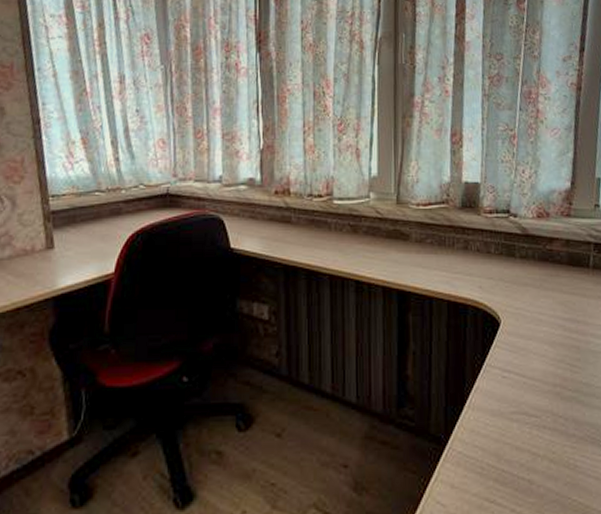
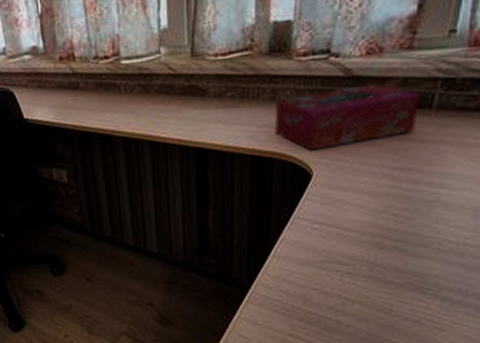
tissue box: none [467,242,580,299] -> present [274,84,421,151]

